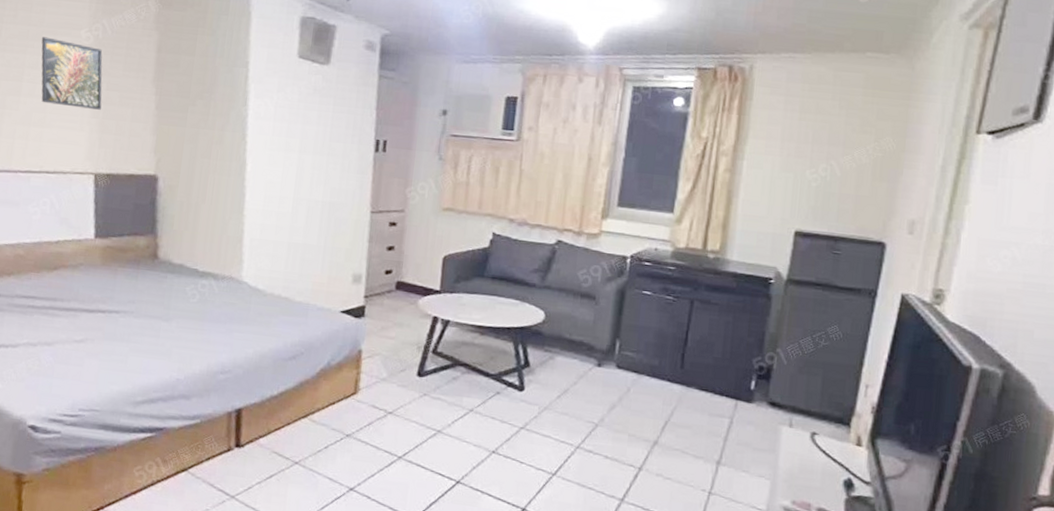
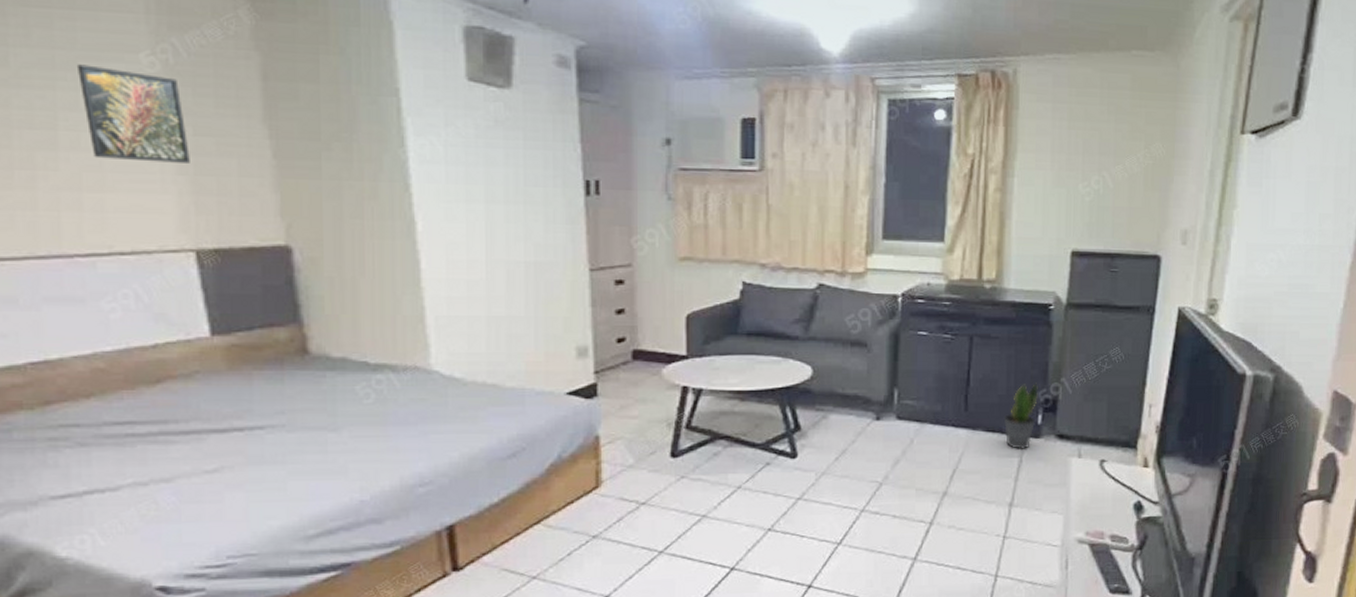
potted plant: none [717,350,753,413] -> present [1003,383,1038,451]

